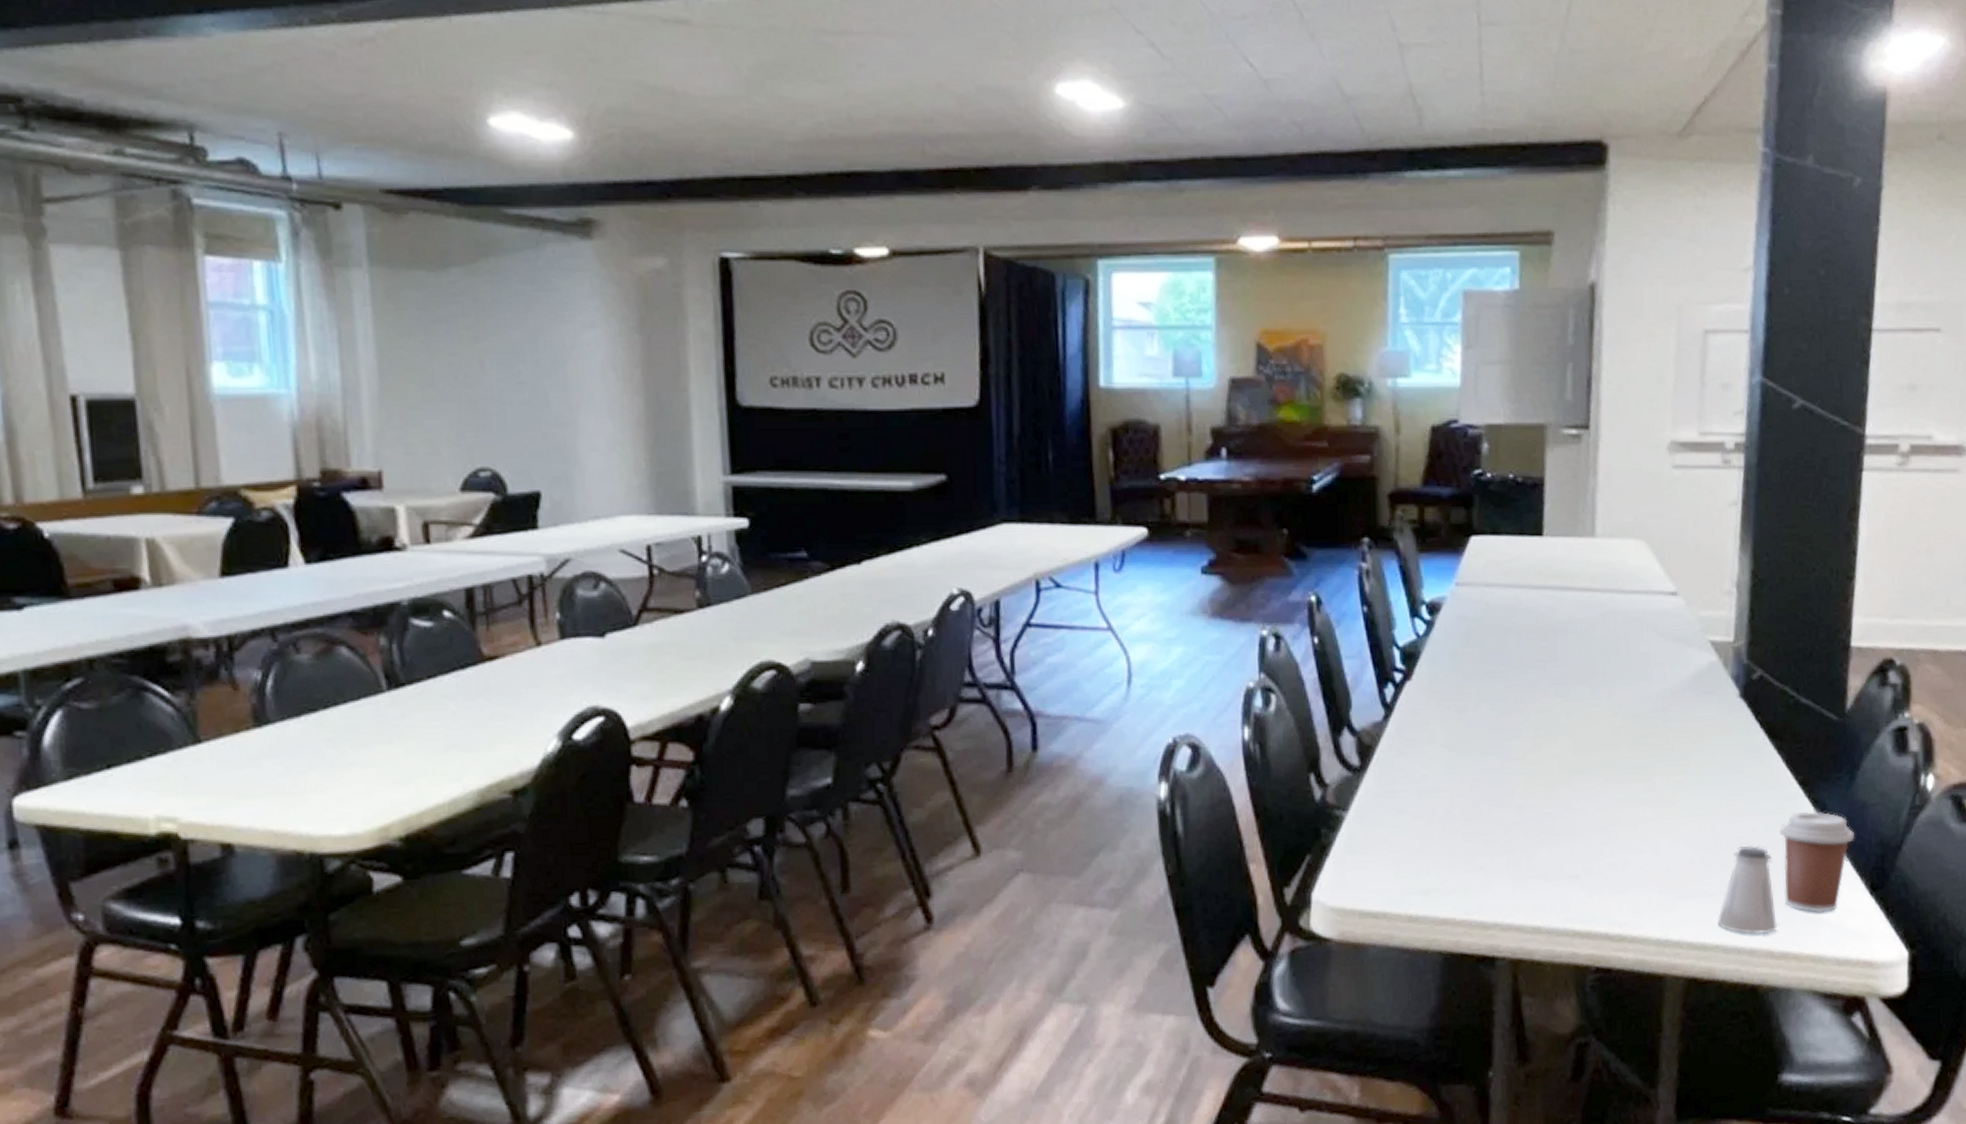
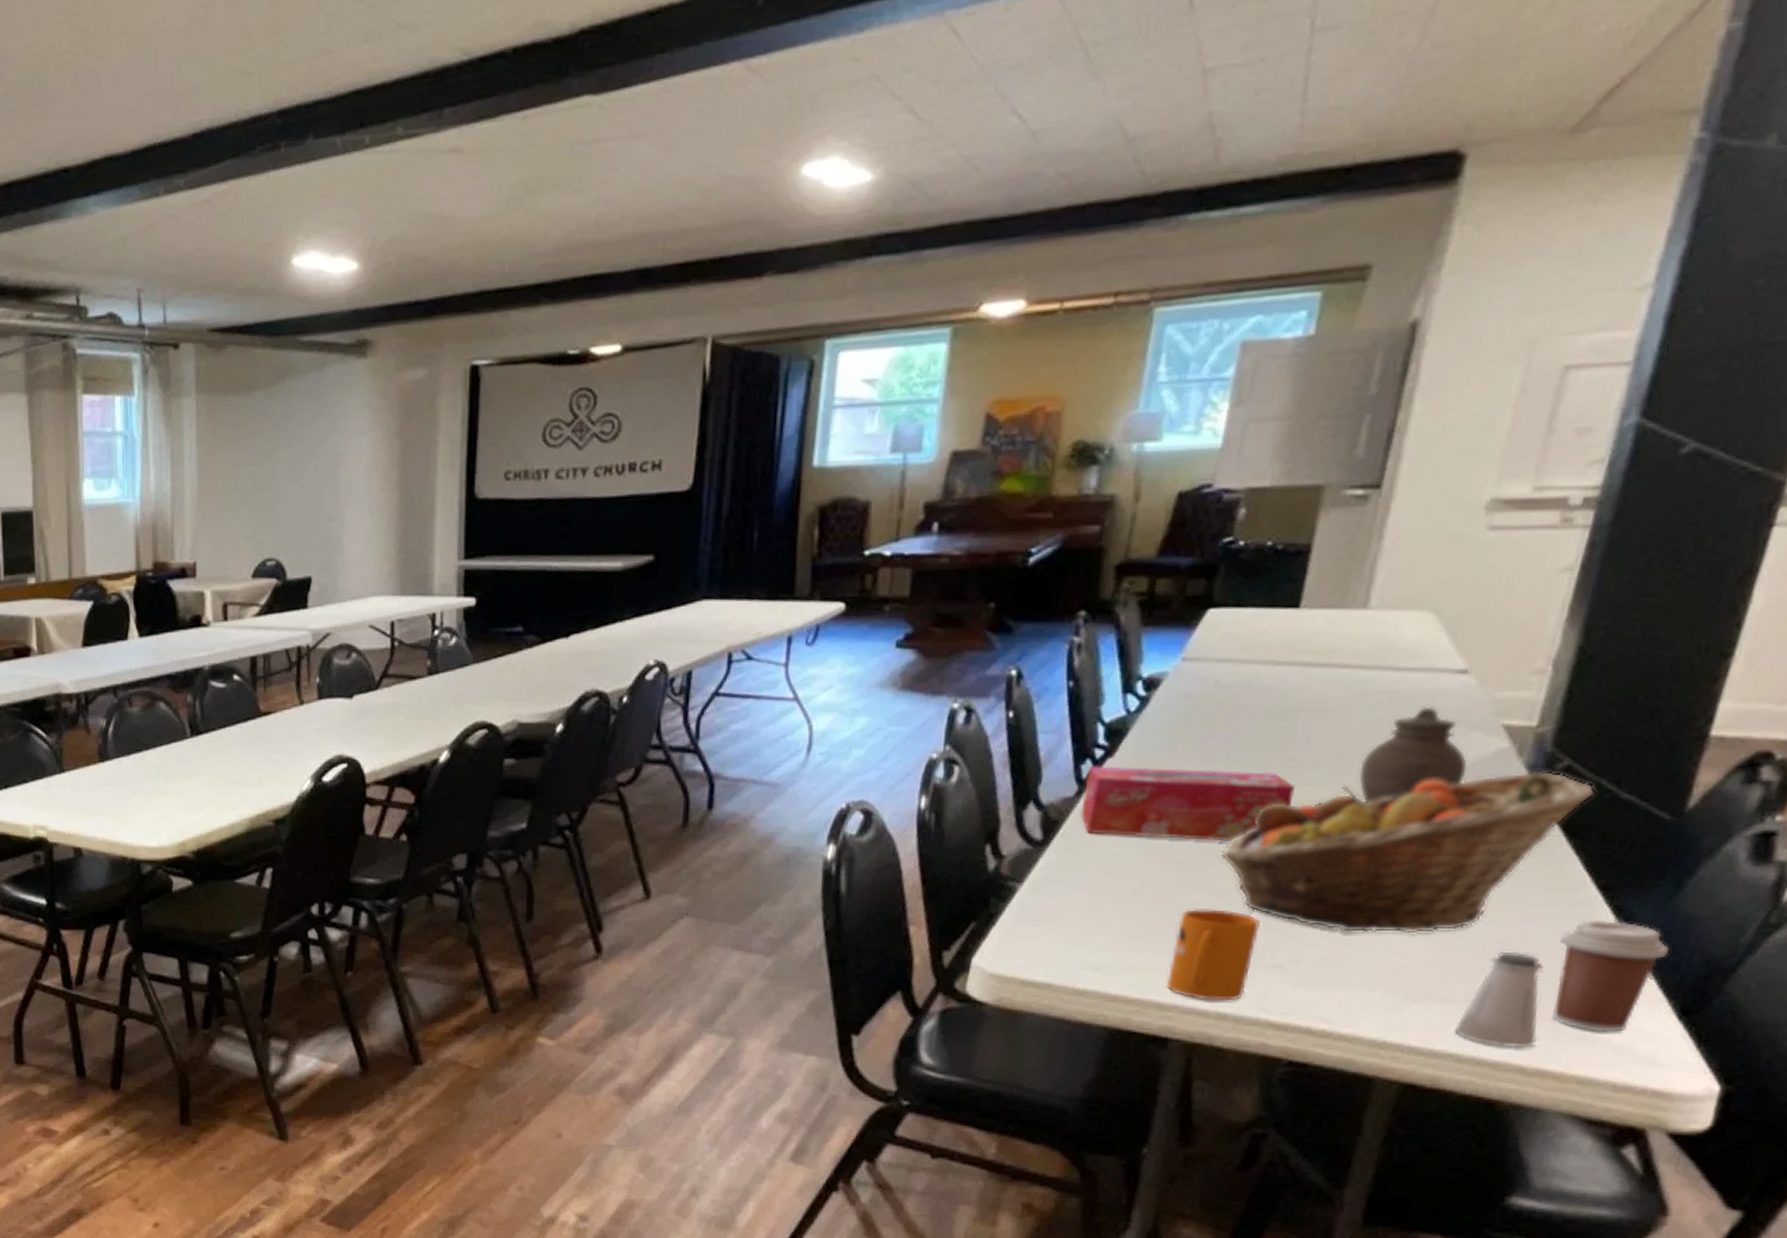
tissue box: none [1390,689,1564,759] -> present [1080,766,1295,842]
mug: none [1485,824,1555,916] -> present [1165,909,1260,1001]
fruit basket: none [1513,680,1783,839] -> present [1220,770,1595,934]
jar: none [1610,625,1692,715] -> present [1358,706,1468,802]

